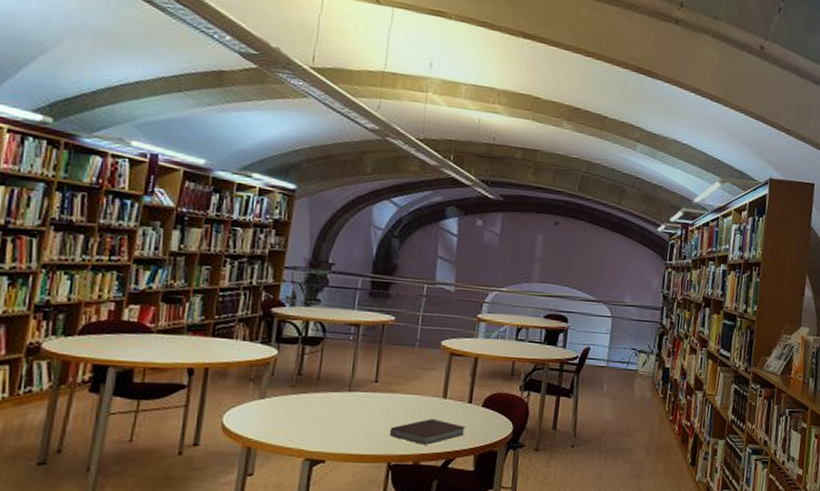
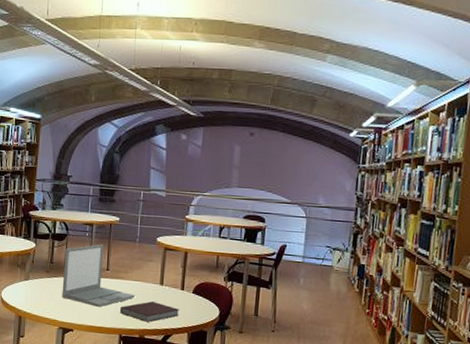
laptop: none [311,349,411,429] -> present [62,244,136,307]

